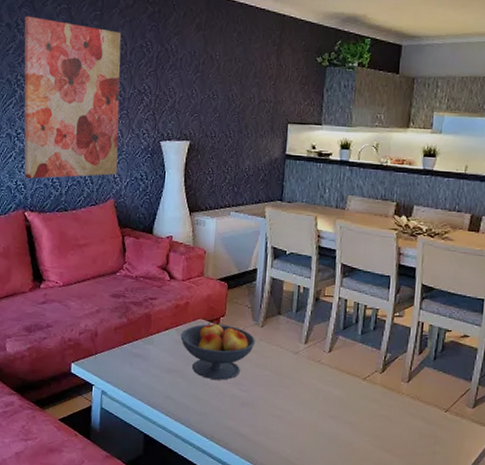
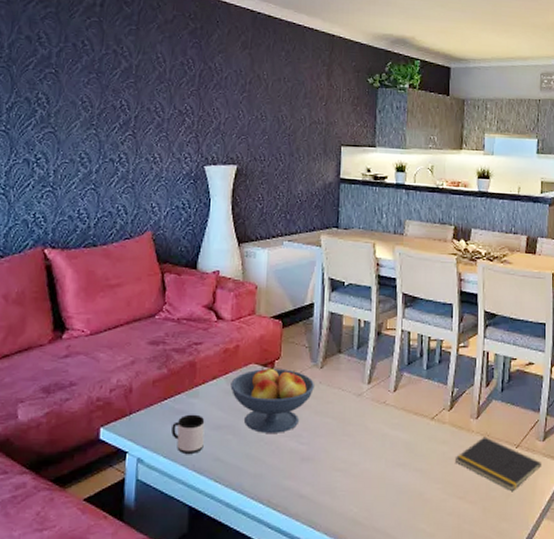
wall art: present [24,16,121,179] -> none [44,28,160,211]
mug: none [130,358,158,391] -> present [171,414,205,454]
notepad: none [385,399,469,450] -> present [456,437,541,491]

